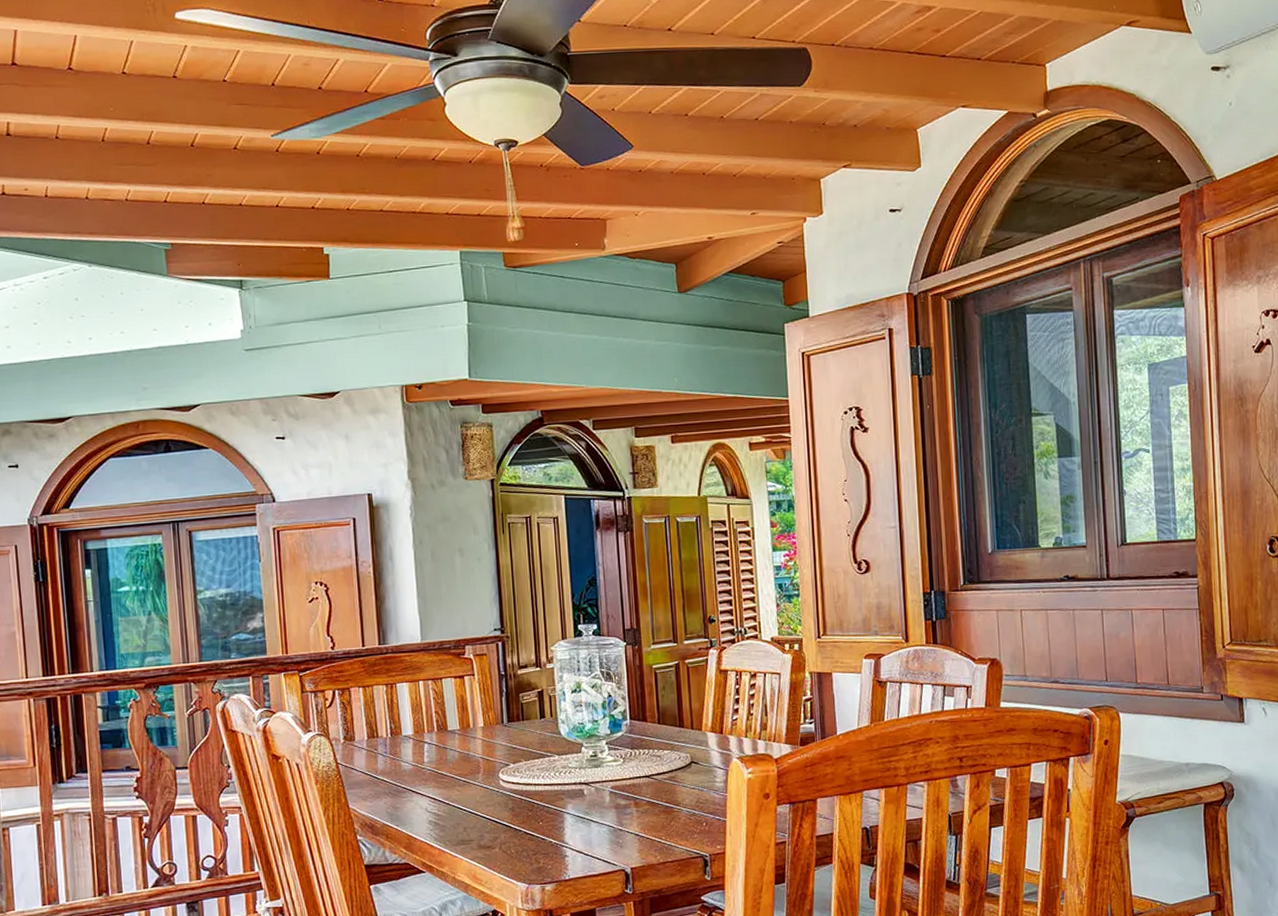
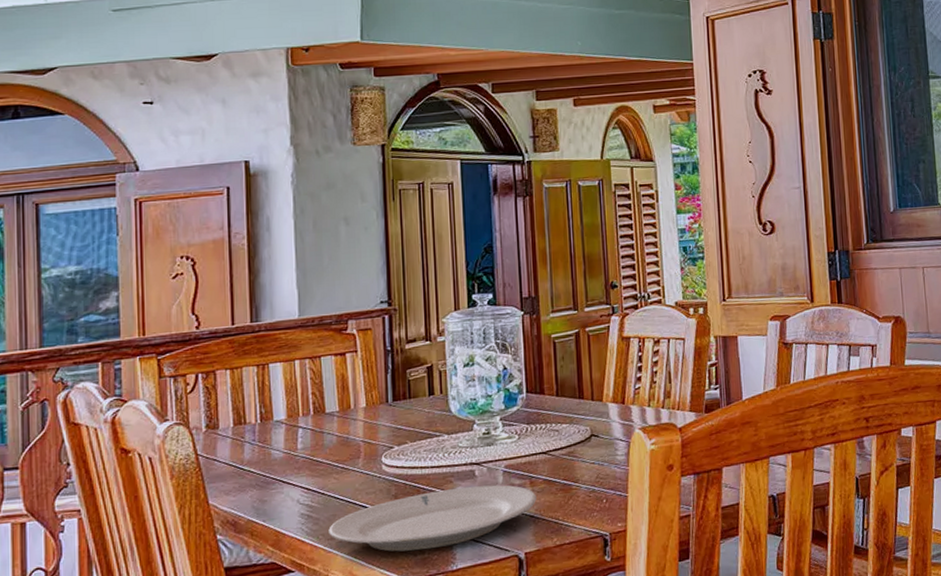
plate: none [454,804,641,860] -> present [328,485,537,552]

